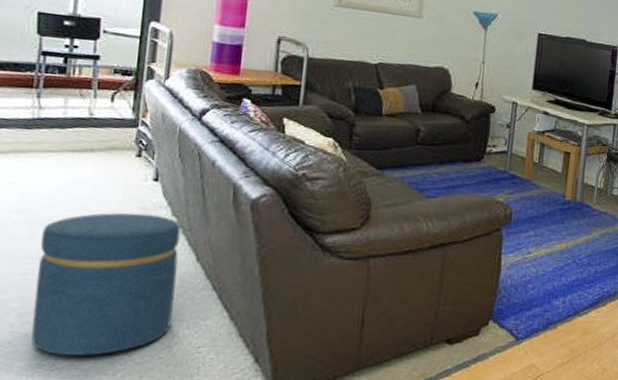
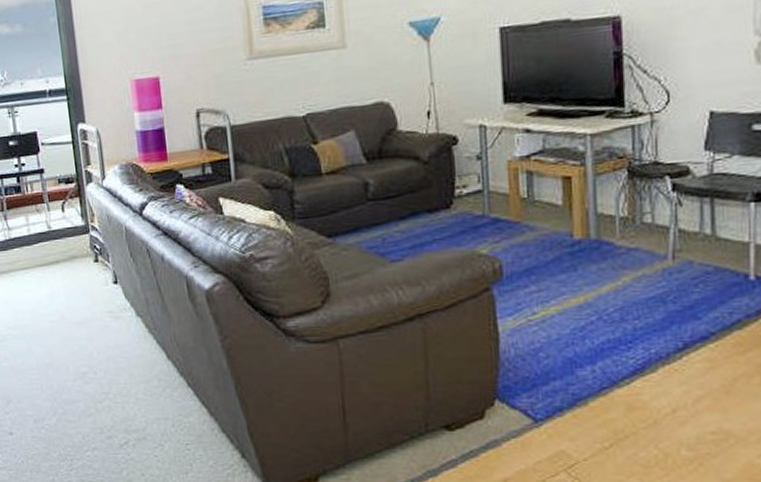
ottoman: present [30,212,181,356] -> none [35,317,158,456]

